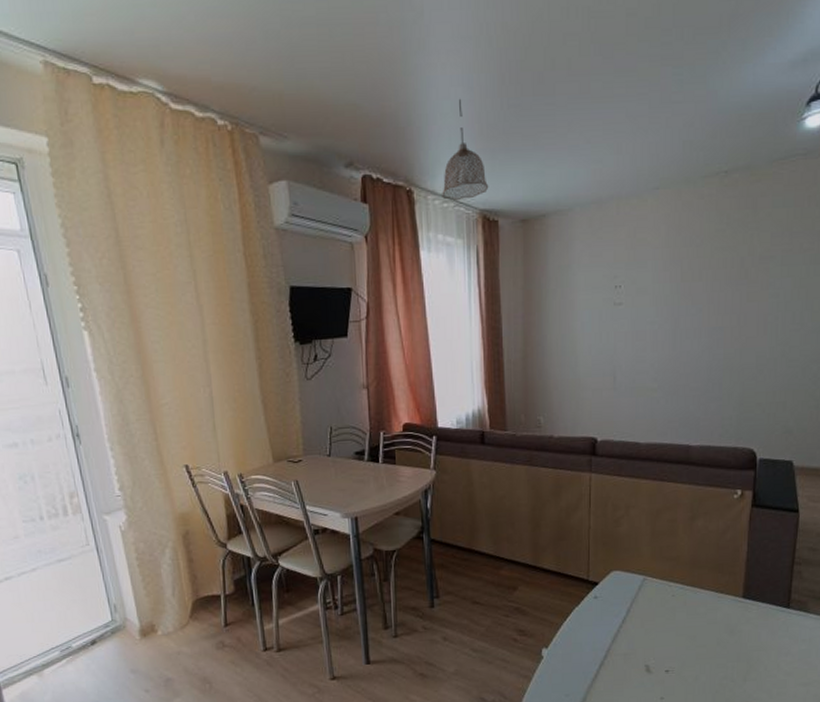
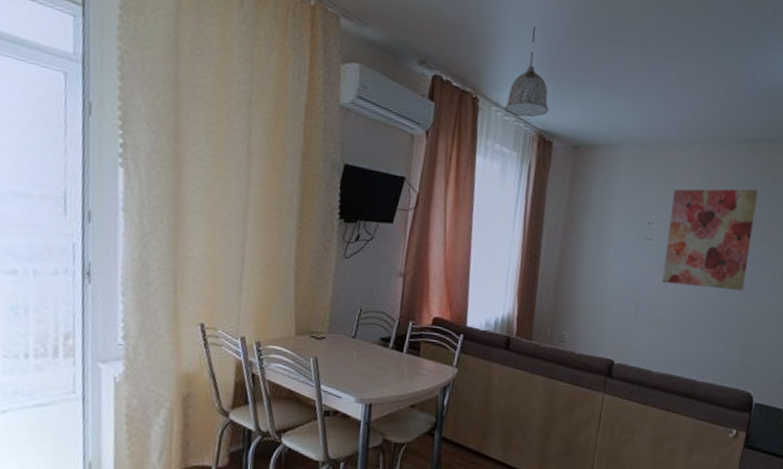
wall art: none [638,226,736,347] -> present [662,189,758,291]

